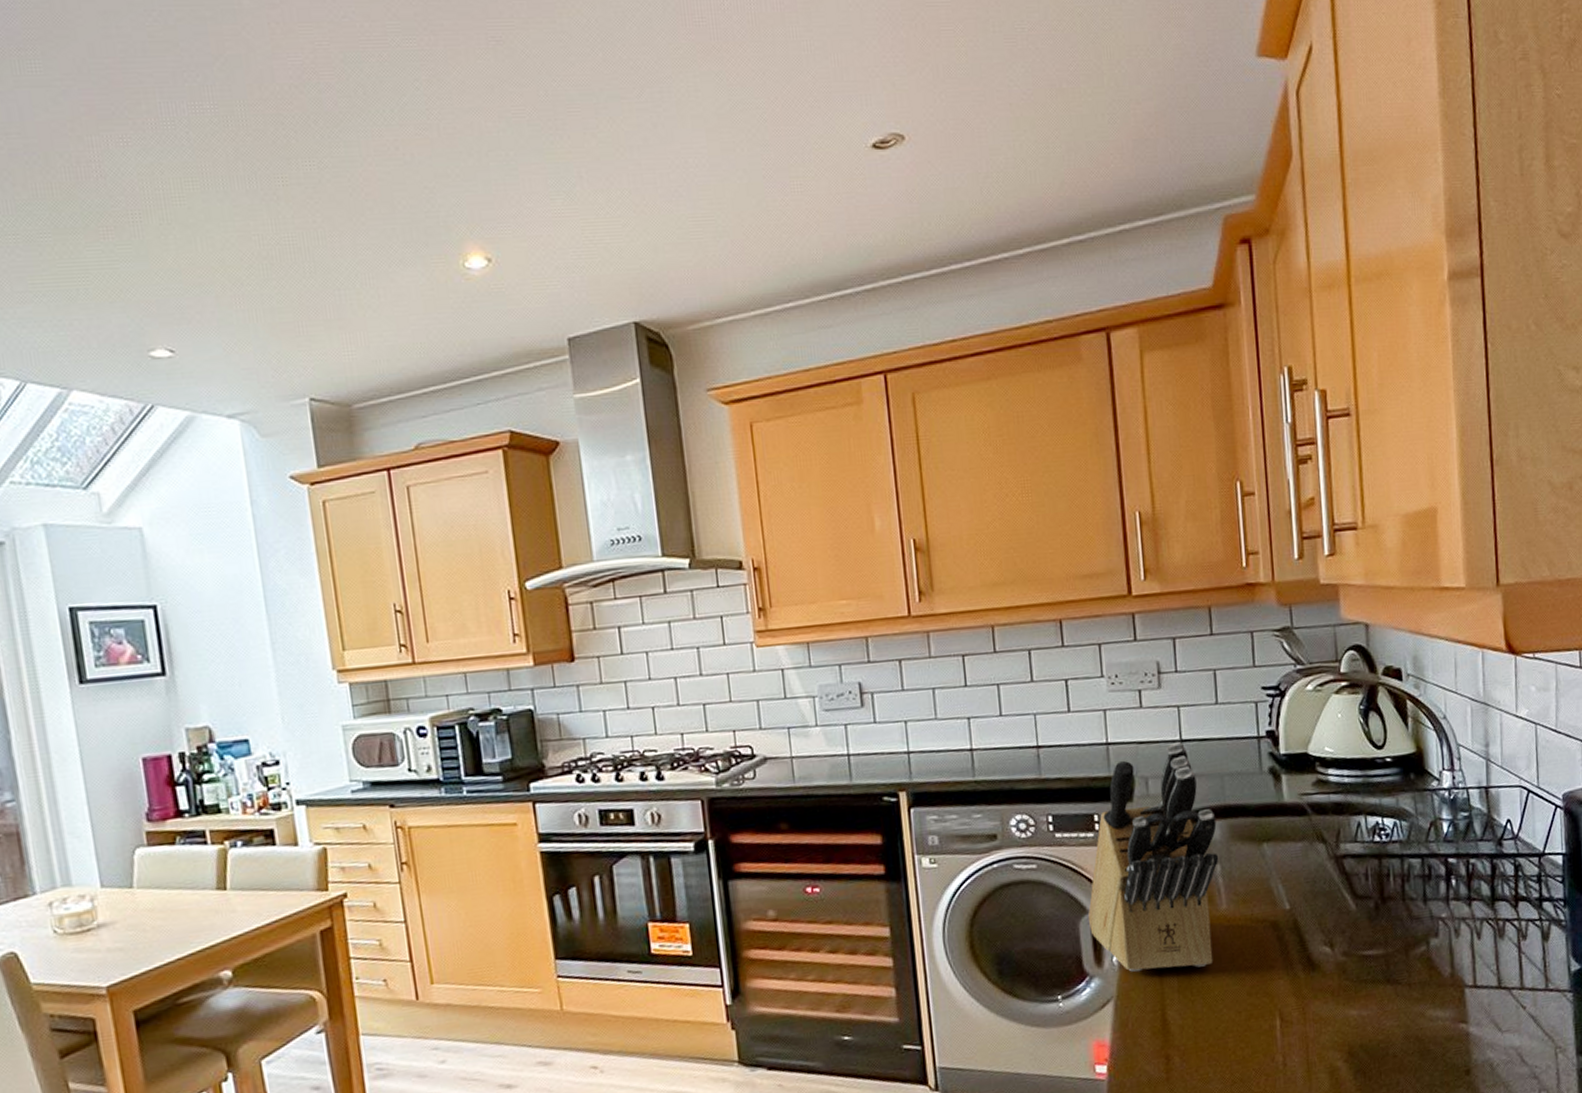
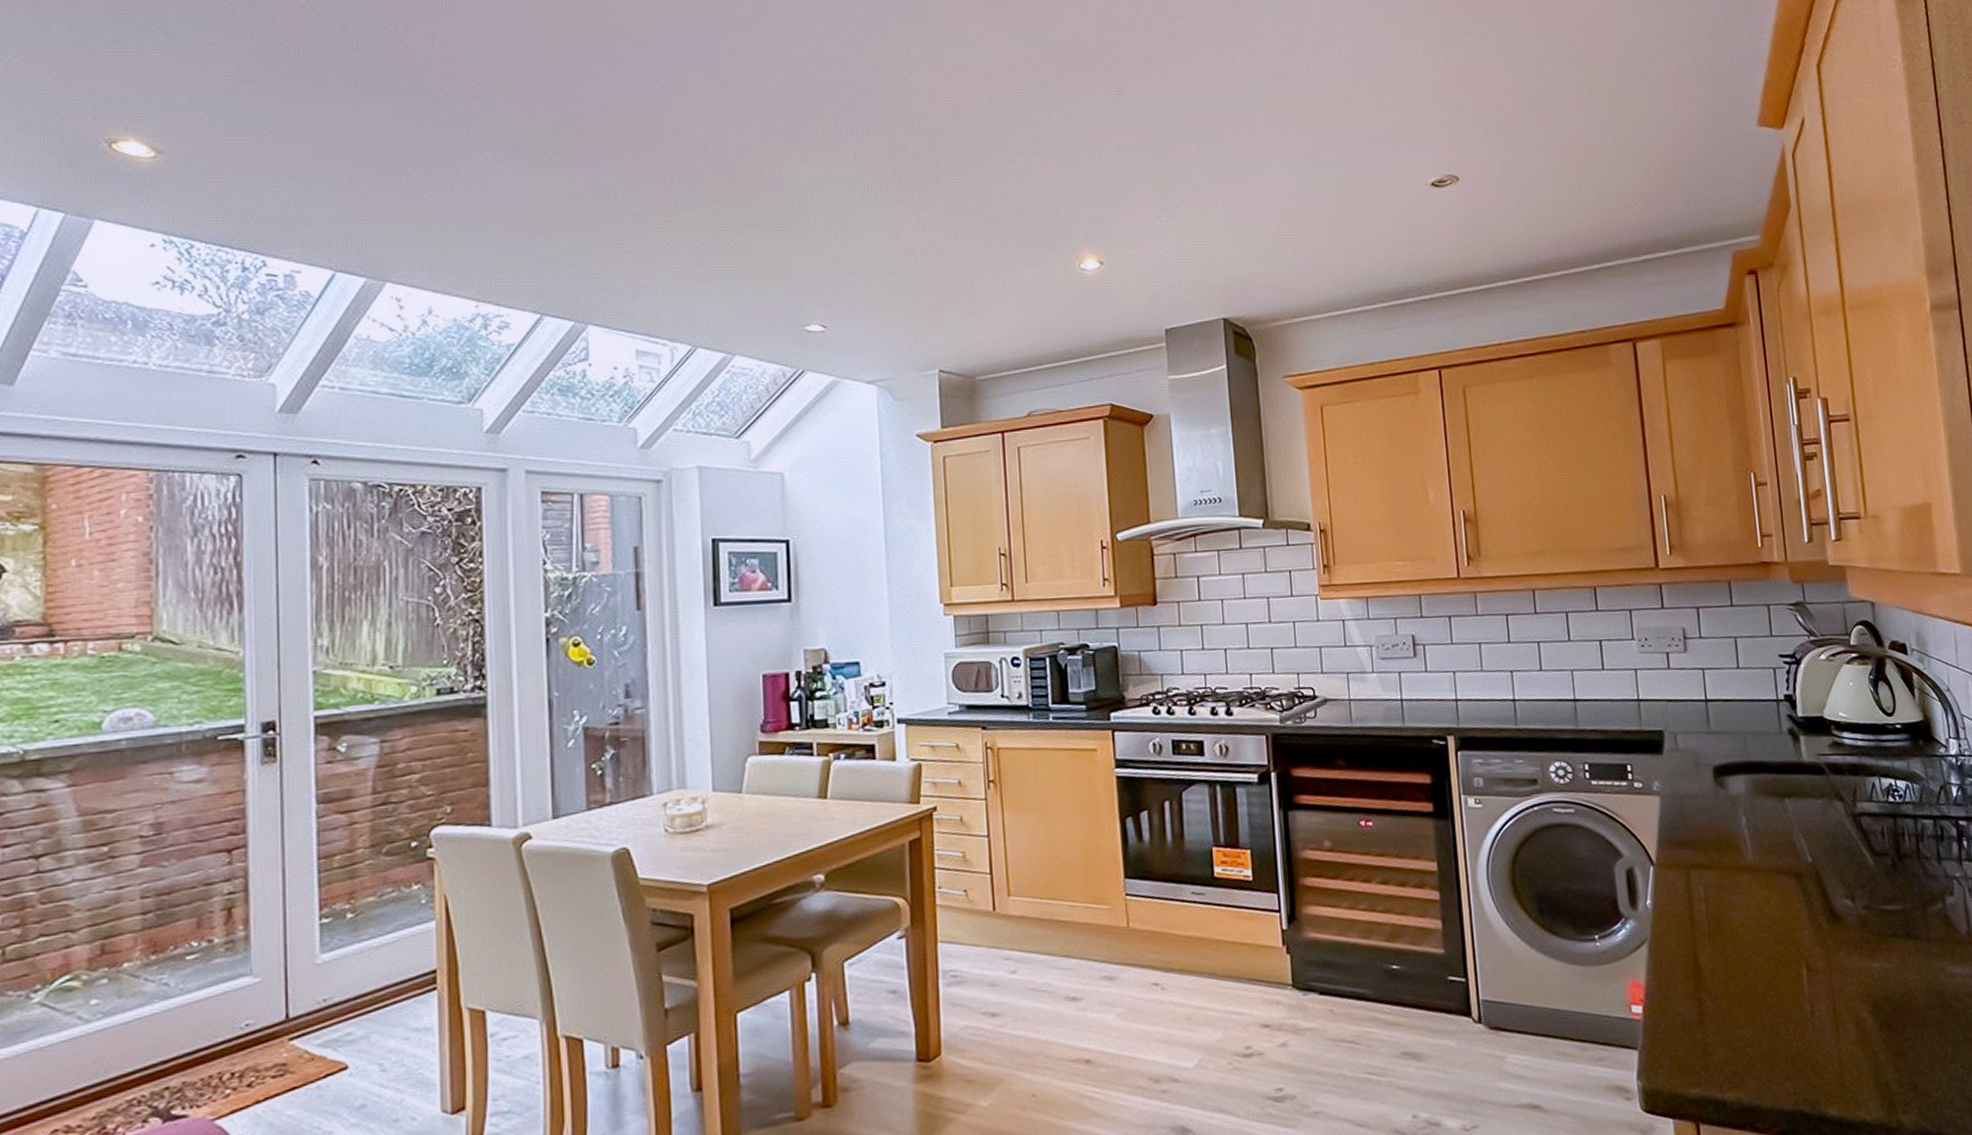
knife block: present [1087,742,1219,972] -> none [1622,701,1744,916]

